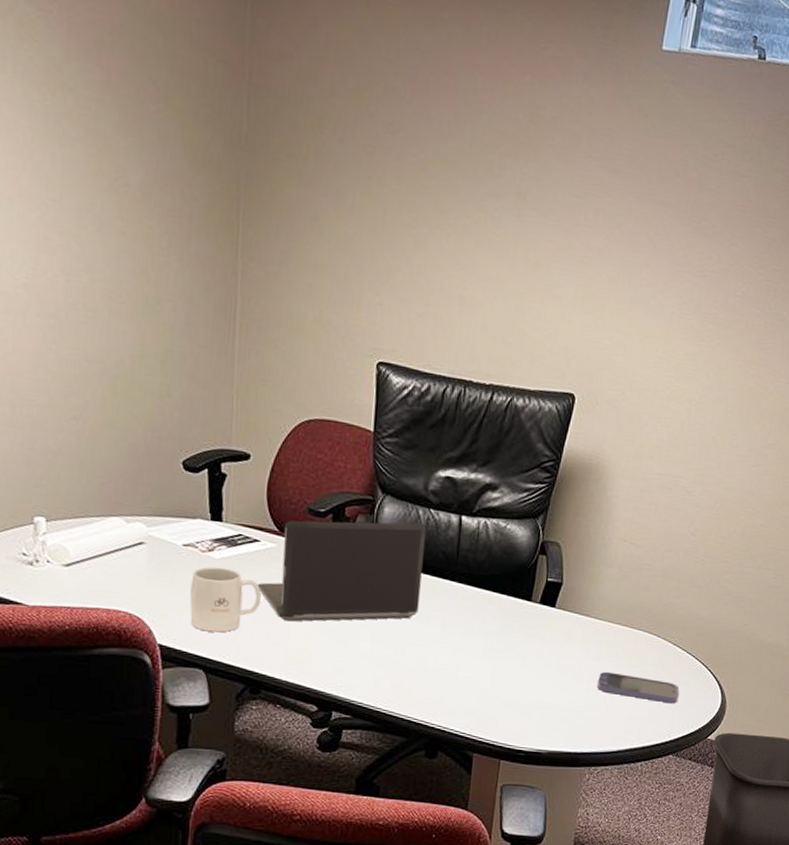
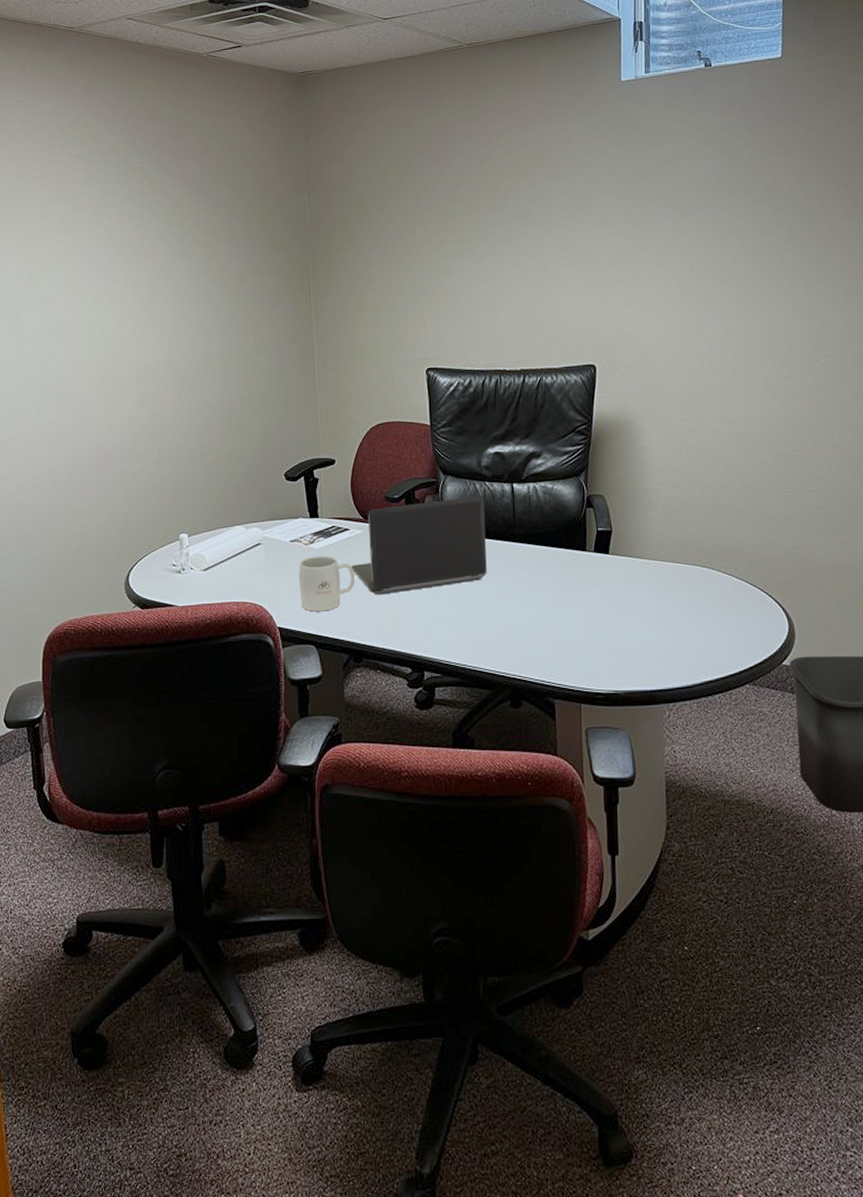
mobile phone: present [597,671,680,703] -> none [661,608,744,632]

